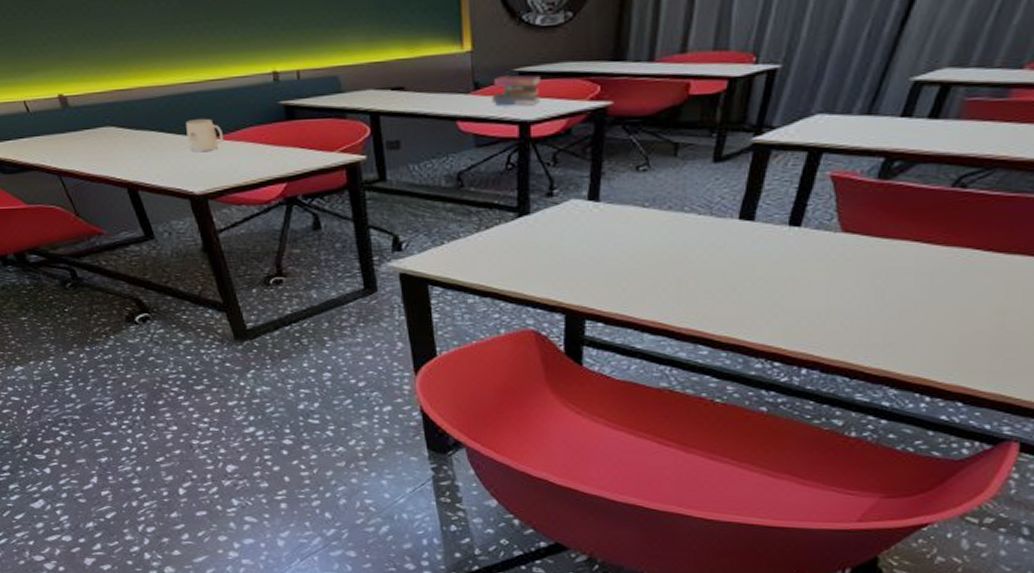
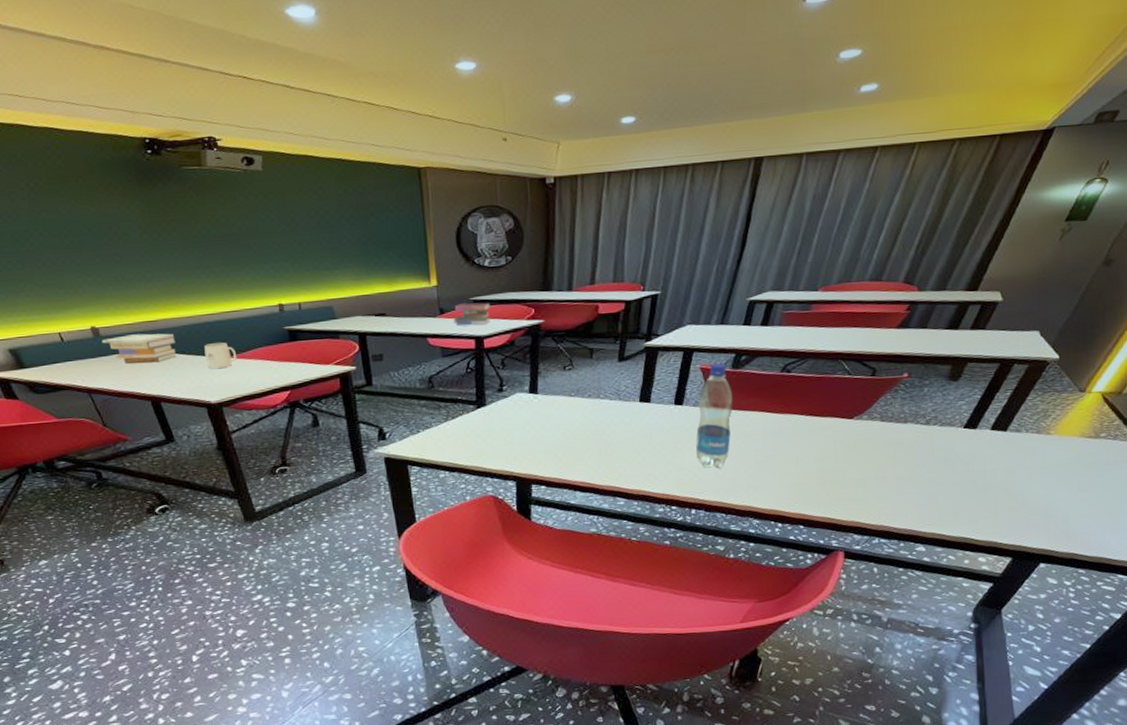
books: none [70,105,155,142] -> present [101,333,177,364]
bottle: none [813,169,876,316] -> present [695,363,733,468]

